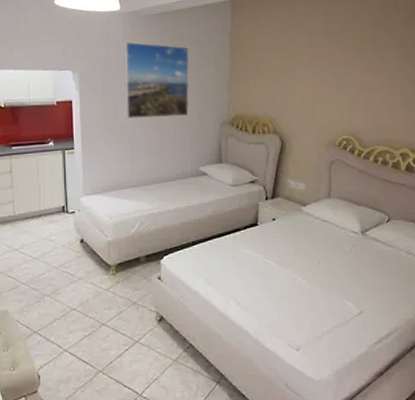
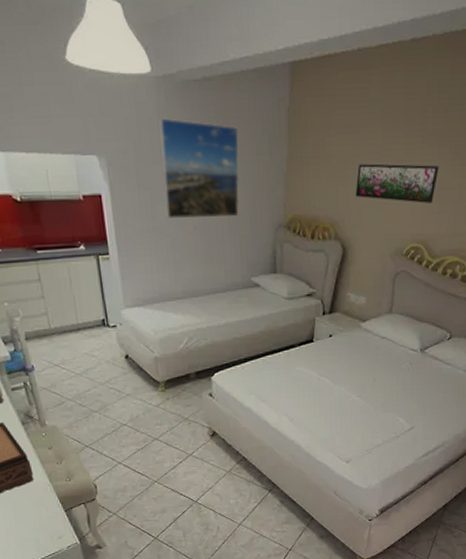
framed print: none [289,71,361,102] -> present [355,163,439,203]

